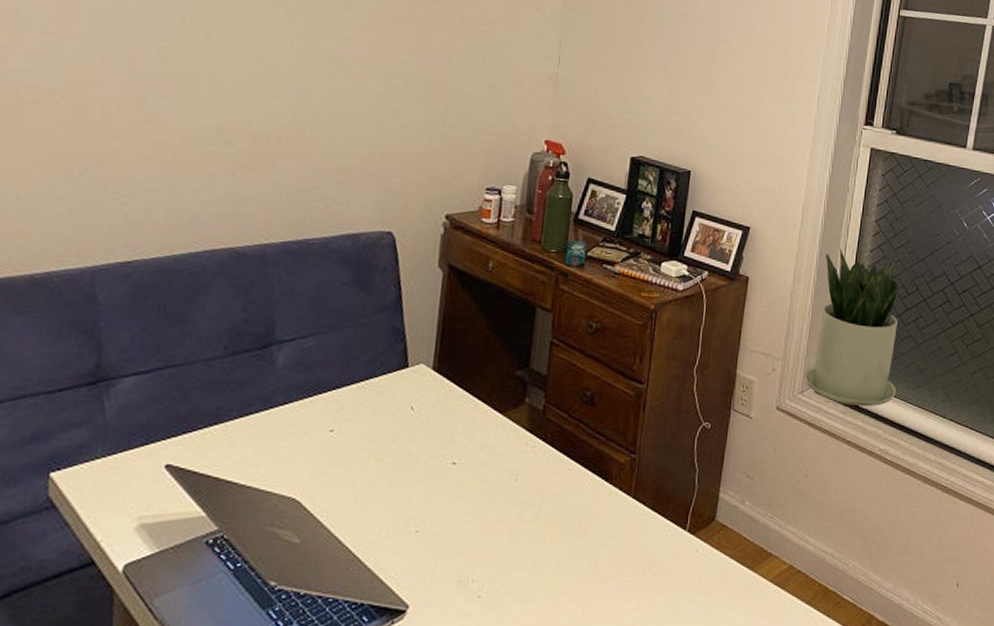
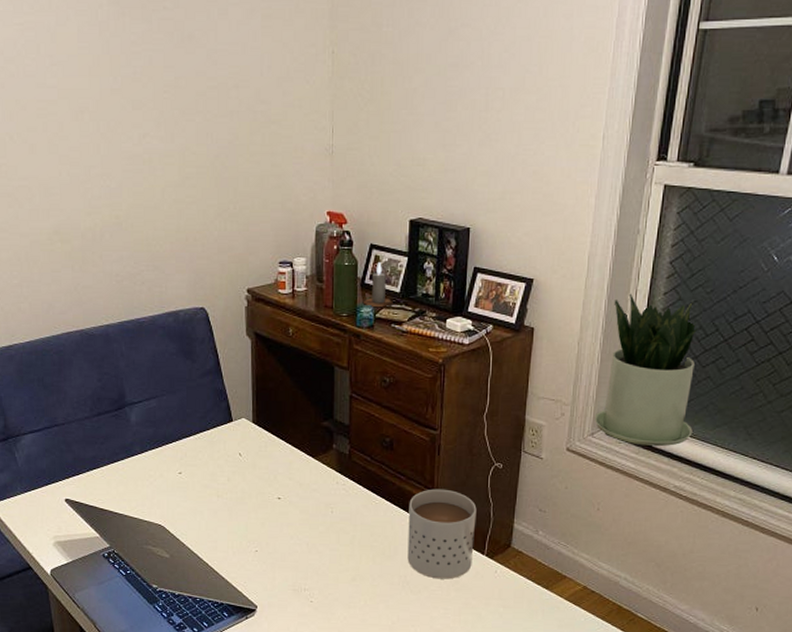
candle: none [575,197,607,246] -> present [364,262,393,308]
mug: none [599,452,681,562] -> present [407,489,477,579]

